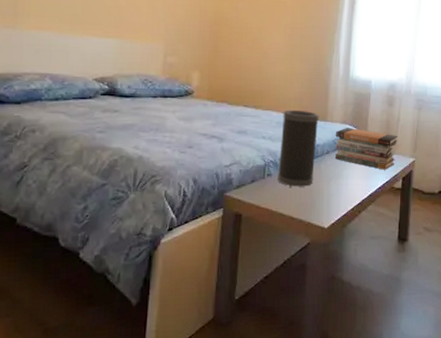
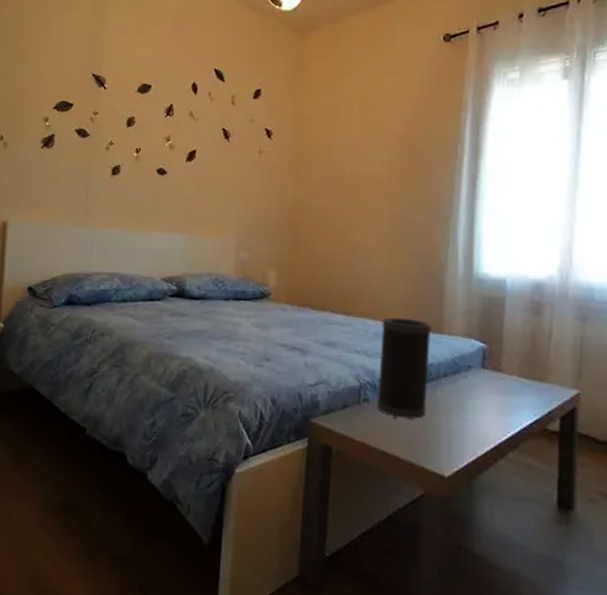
book stack: present [334,127,398,170] -> none [455,342,551,404]

